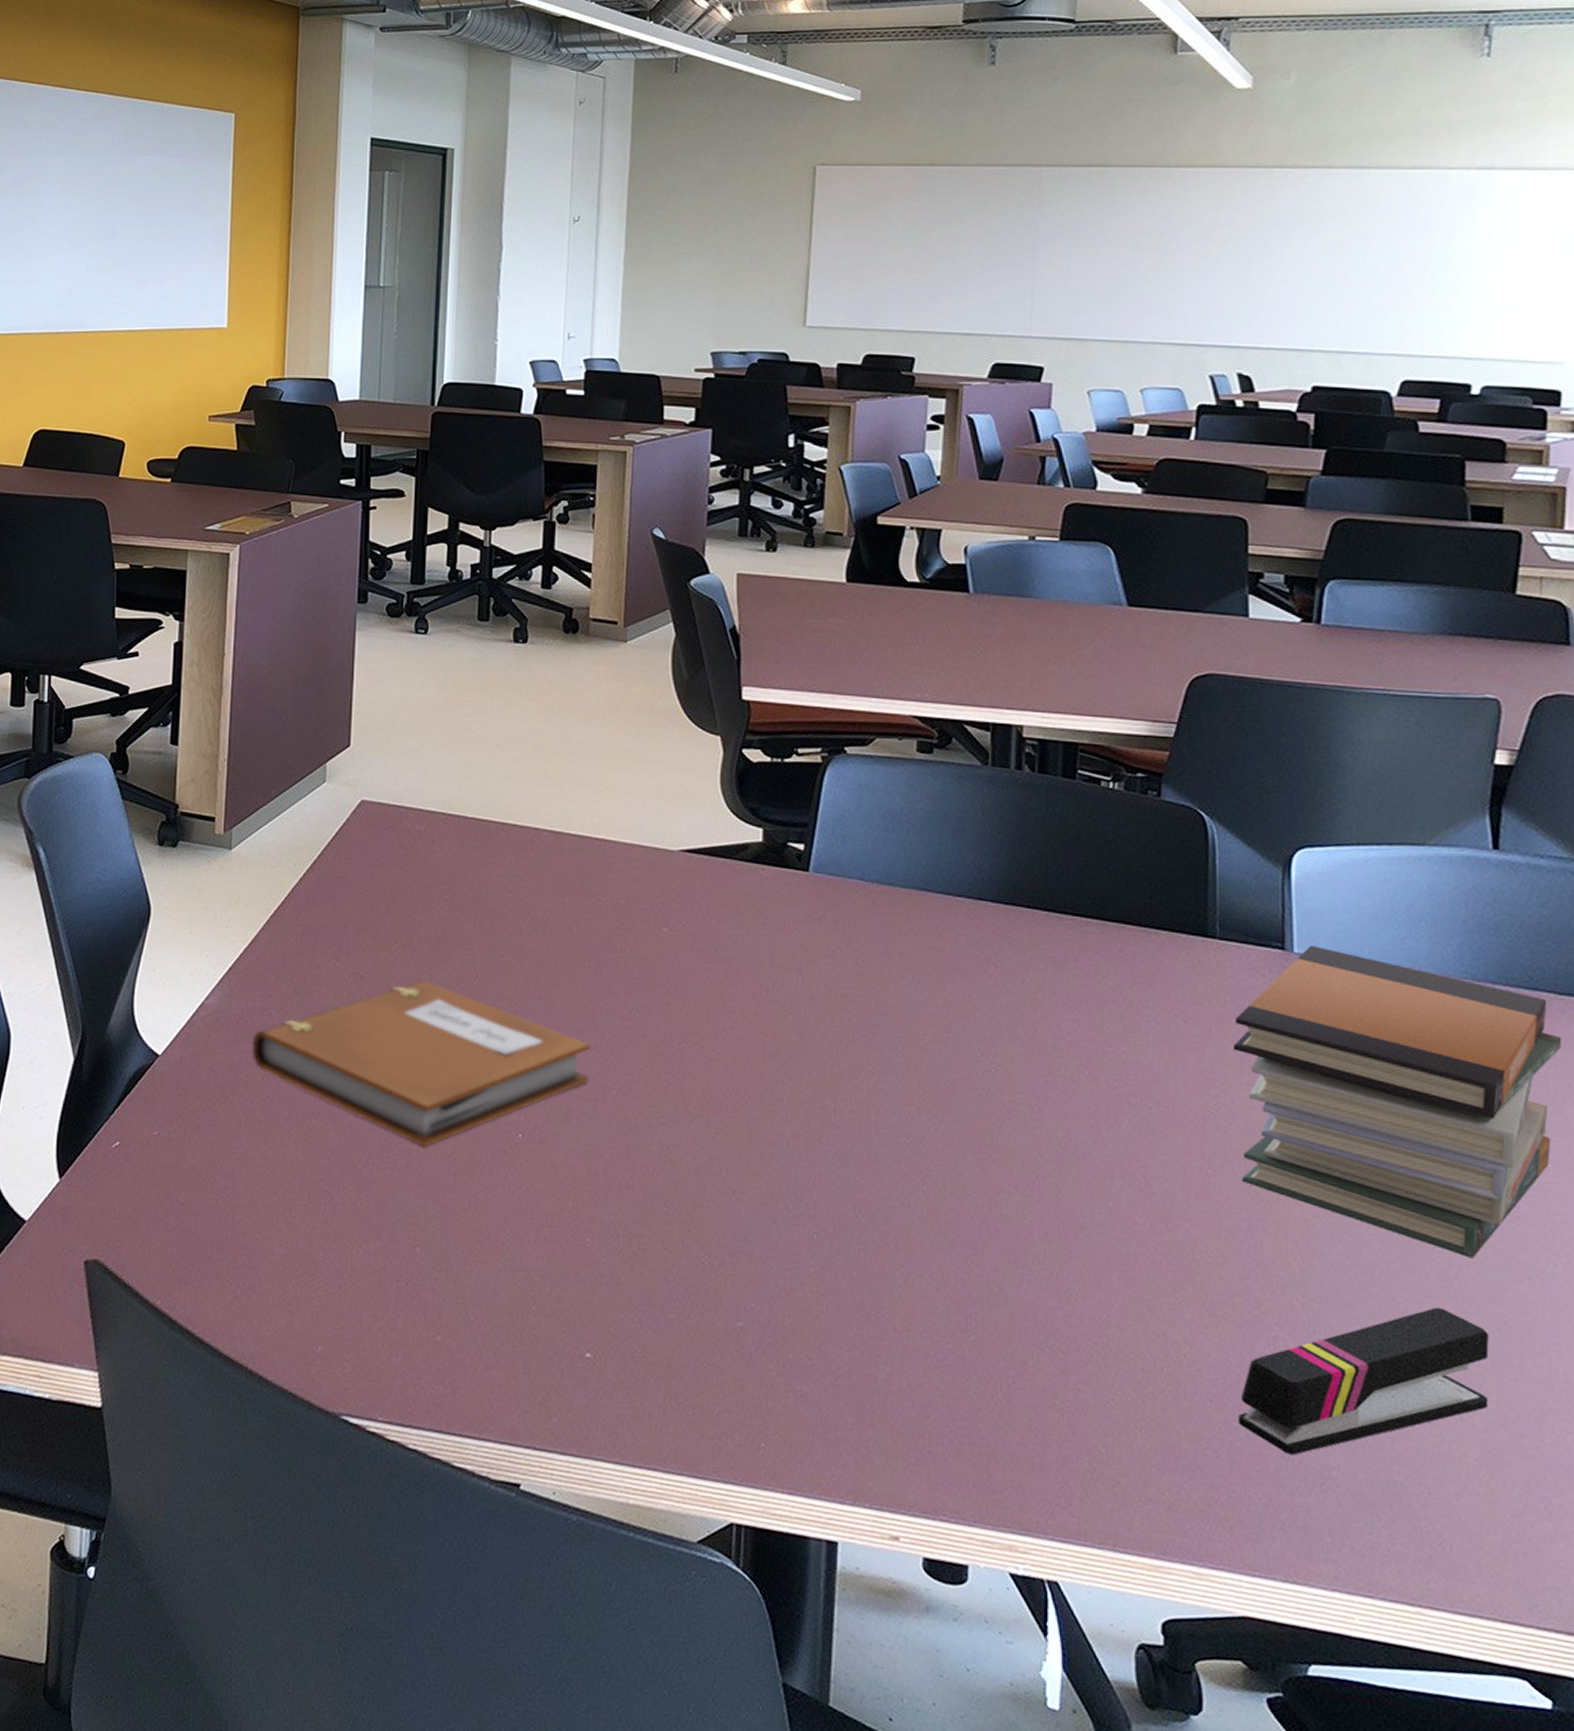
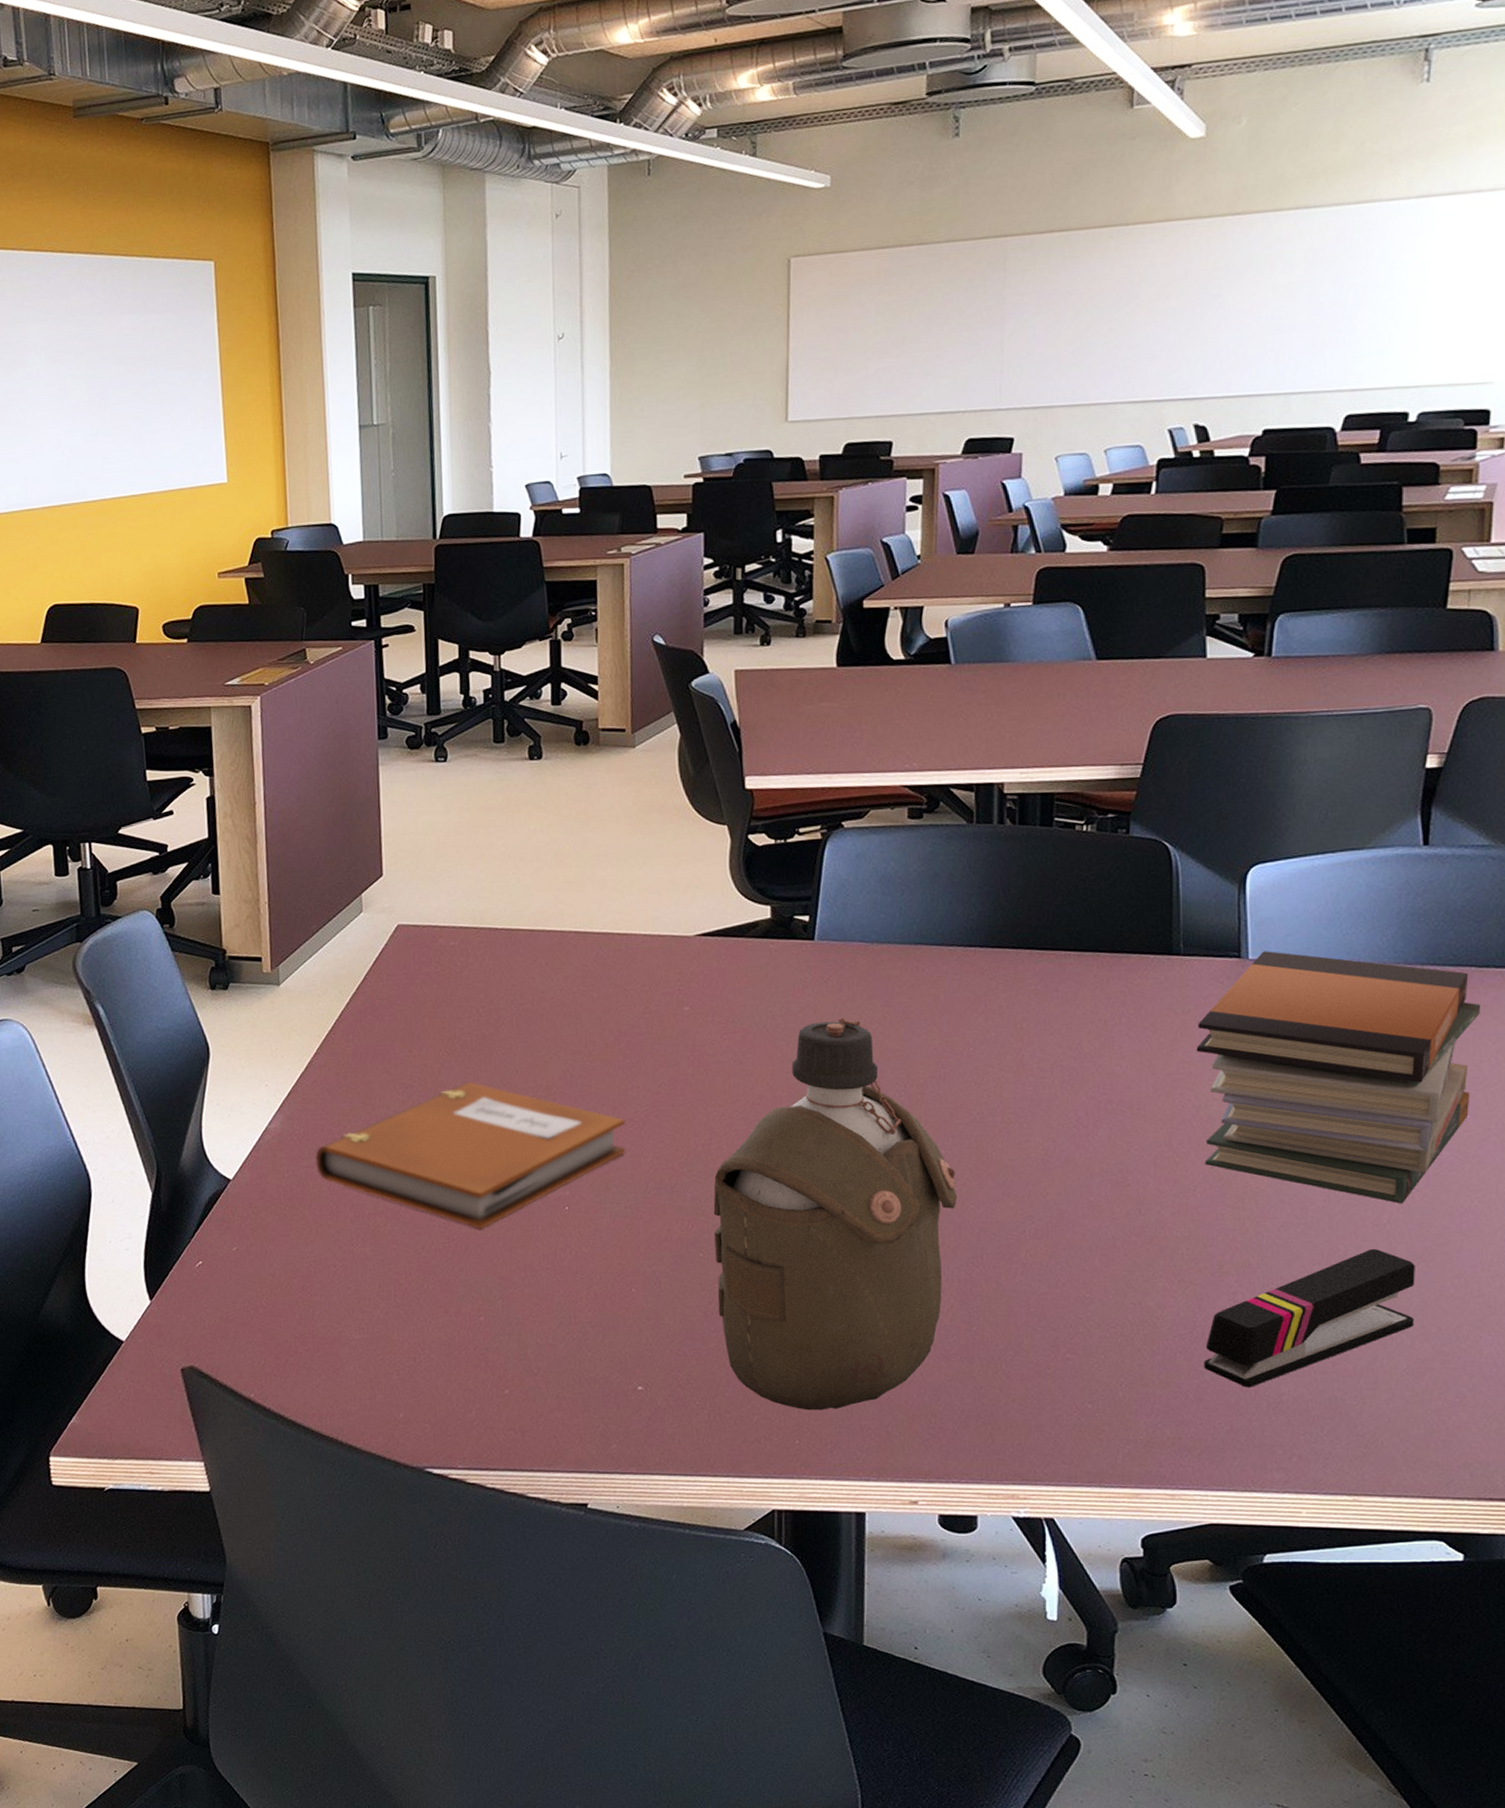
water bottle: none [681,960,958,1412] -> present [713,1017,958,1411]

